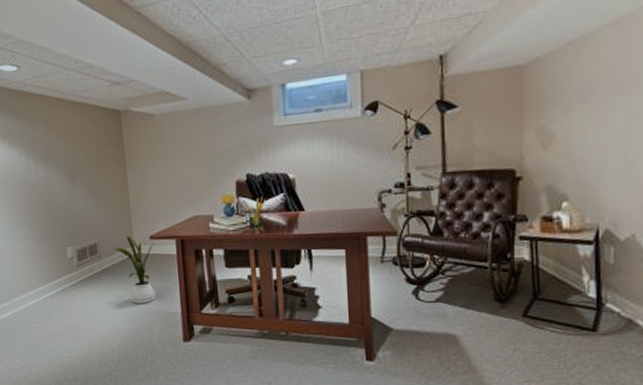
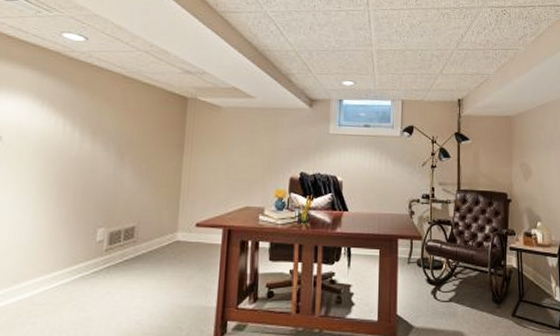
house plant: present [115,236,155,304] -> none [155,221,201,297]

